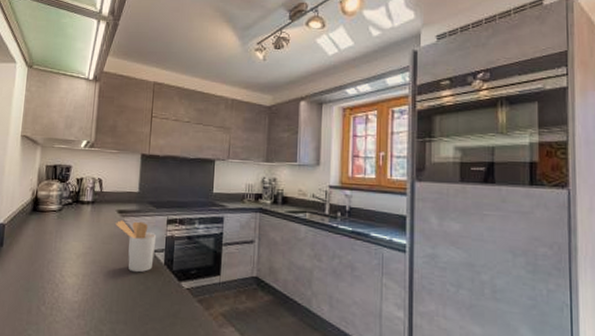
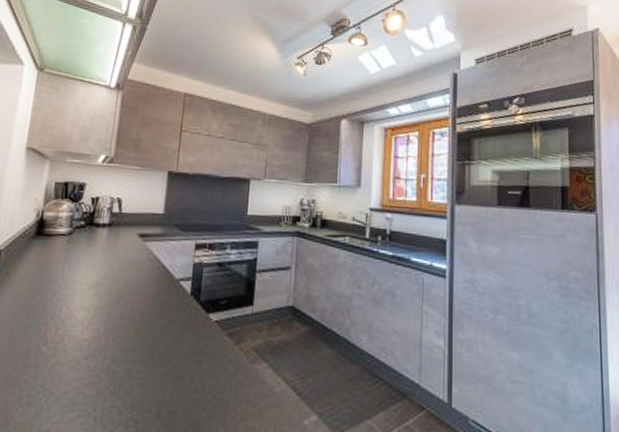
utensil holder: present [115,220,157,273] -> none [135,245,183,305]

